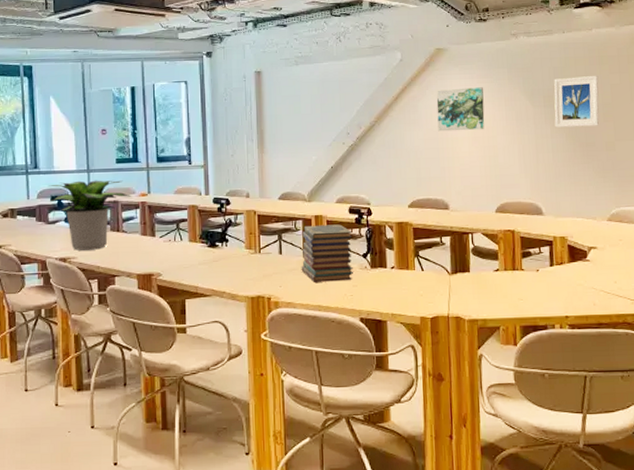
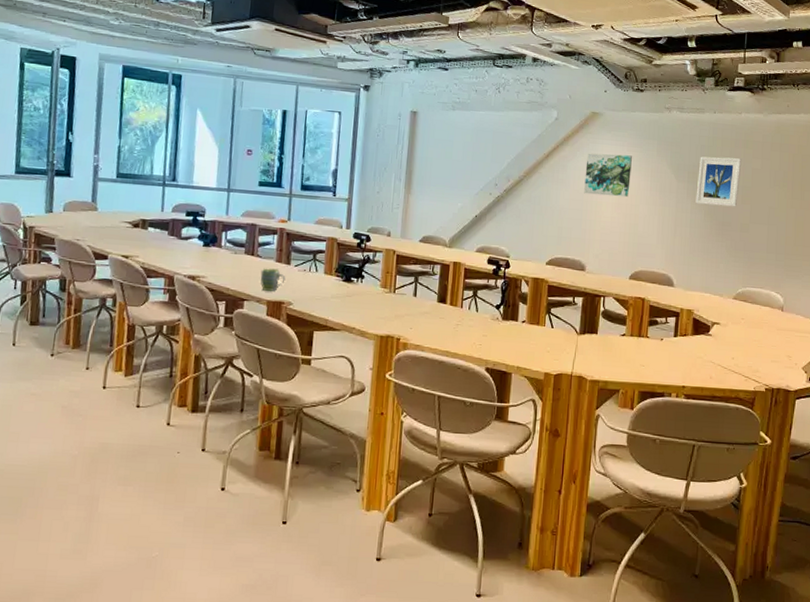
potted plant: present [49,180,132,251] -> none [185,198,271,272]
mug: none [128,242,152,265] -> present [260,268,286,291]
book stack: present [301,224,353,282] -> none [433,271,488,330]

